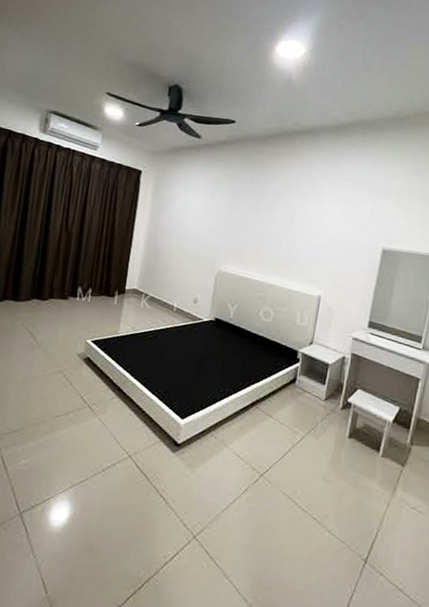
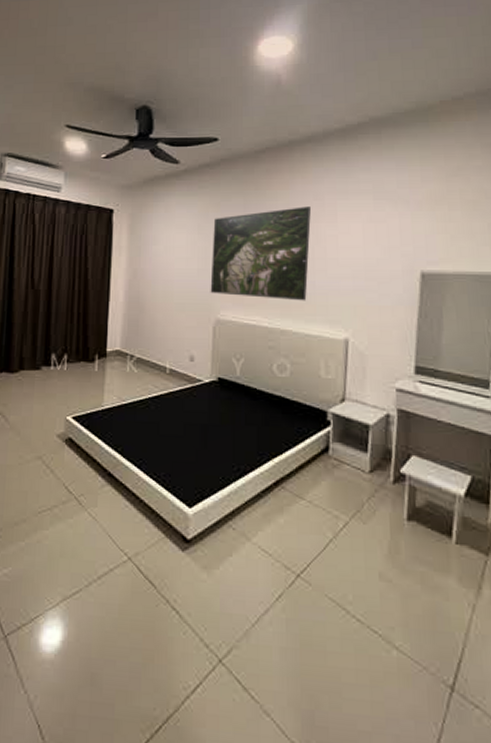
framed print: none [216,186,304,263] -> present [210,206,311,301]

